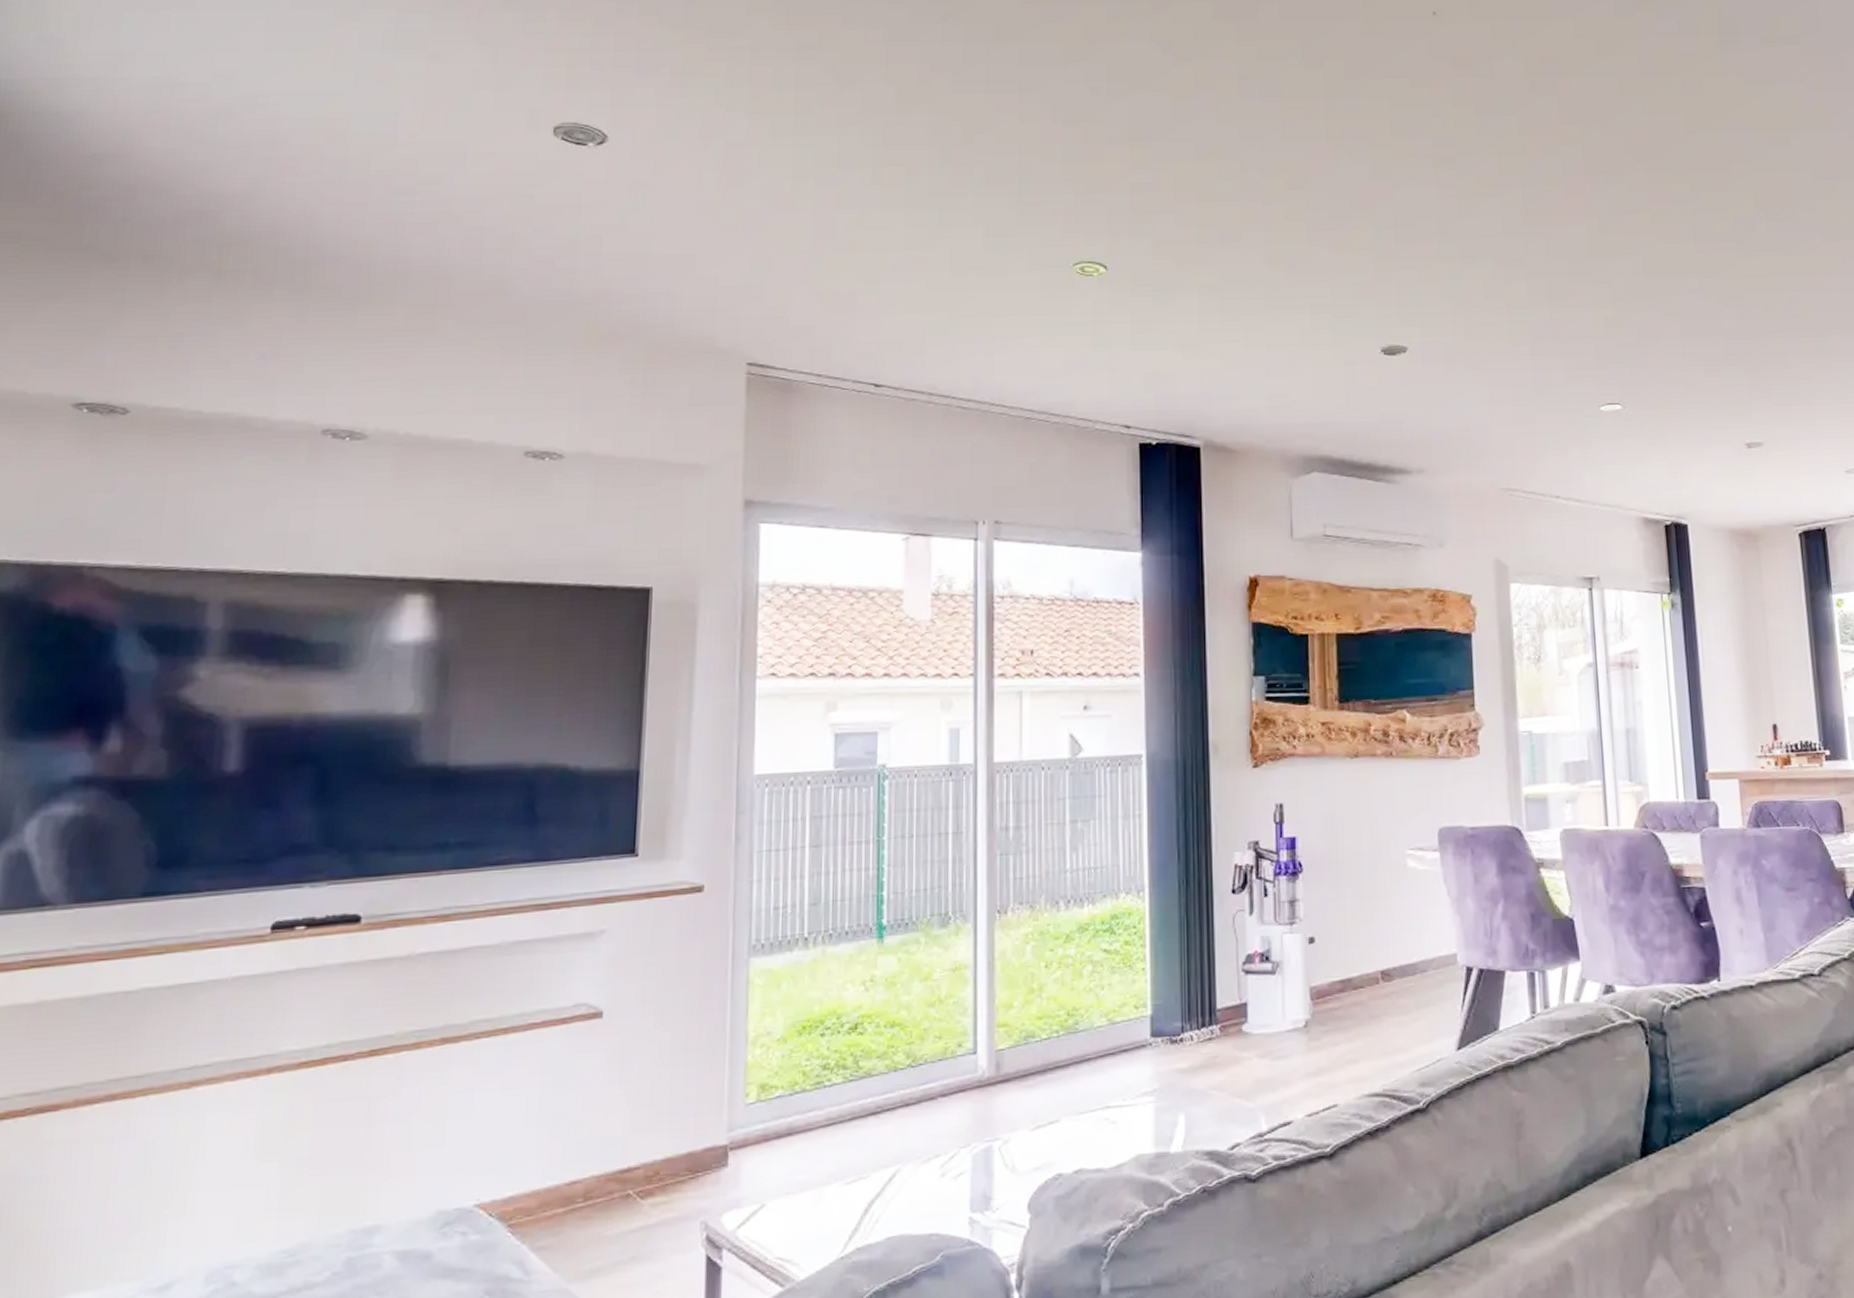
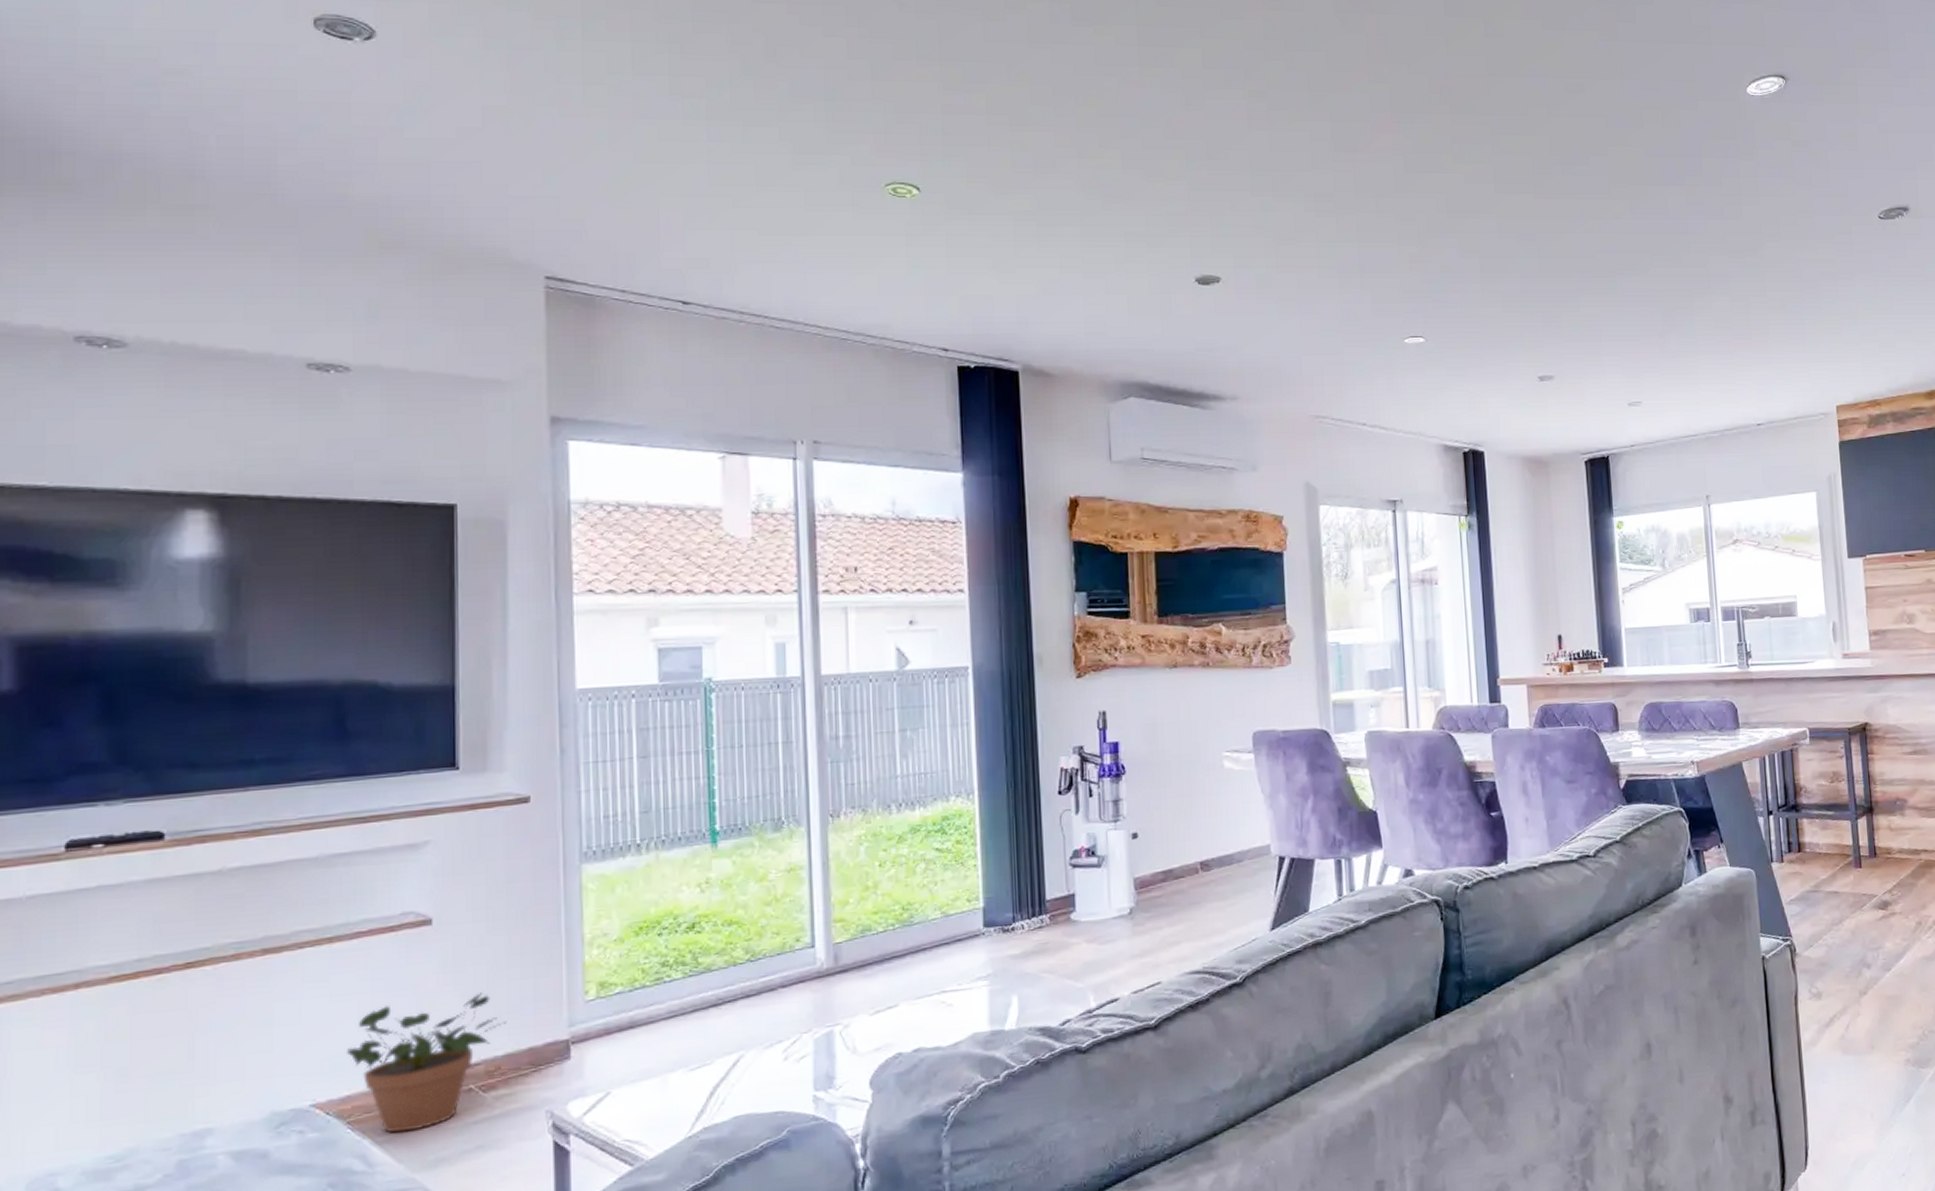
potted plant: none [513,1091,668,1239] -> present [347,992,507,1134]

